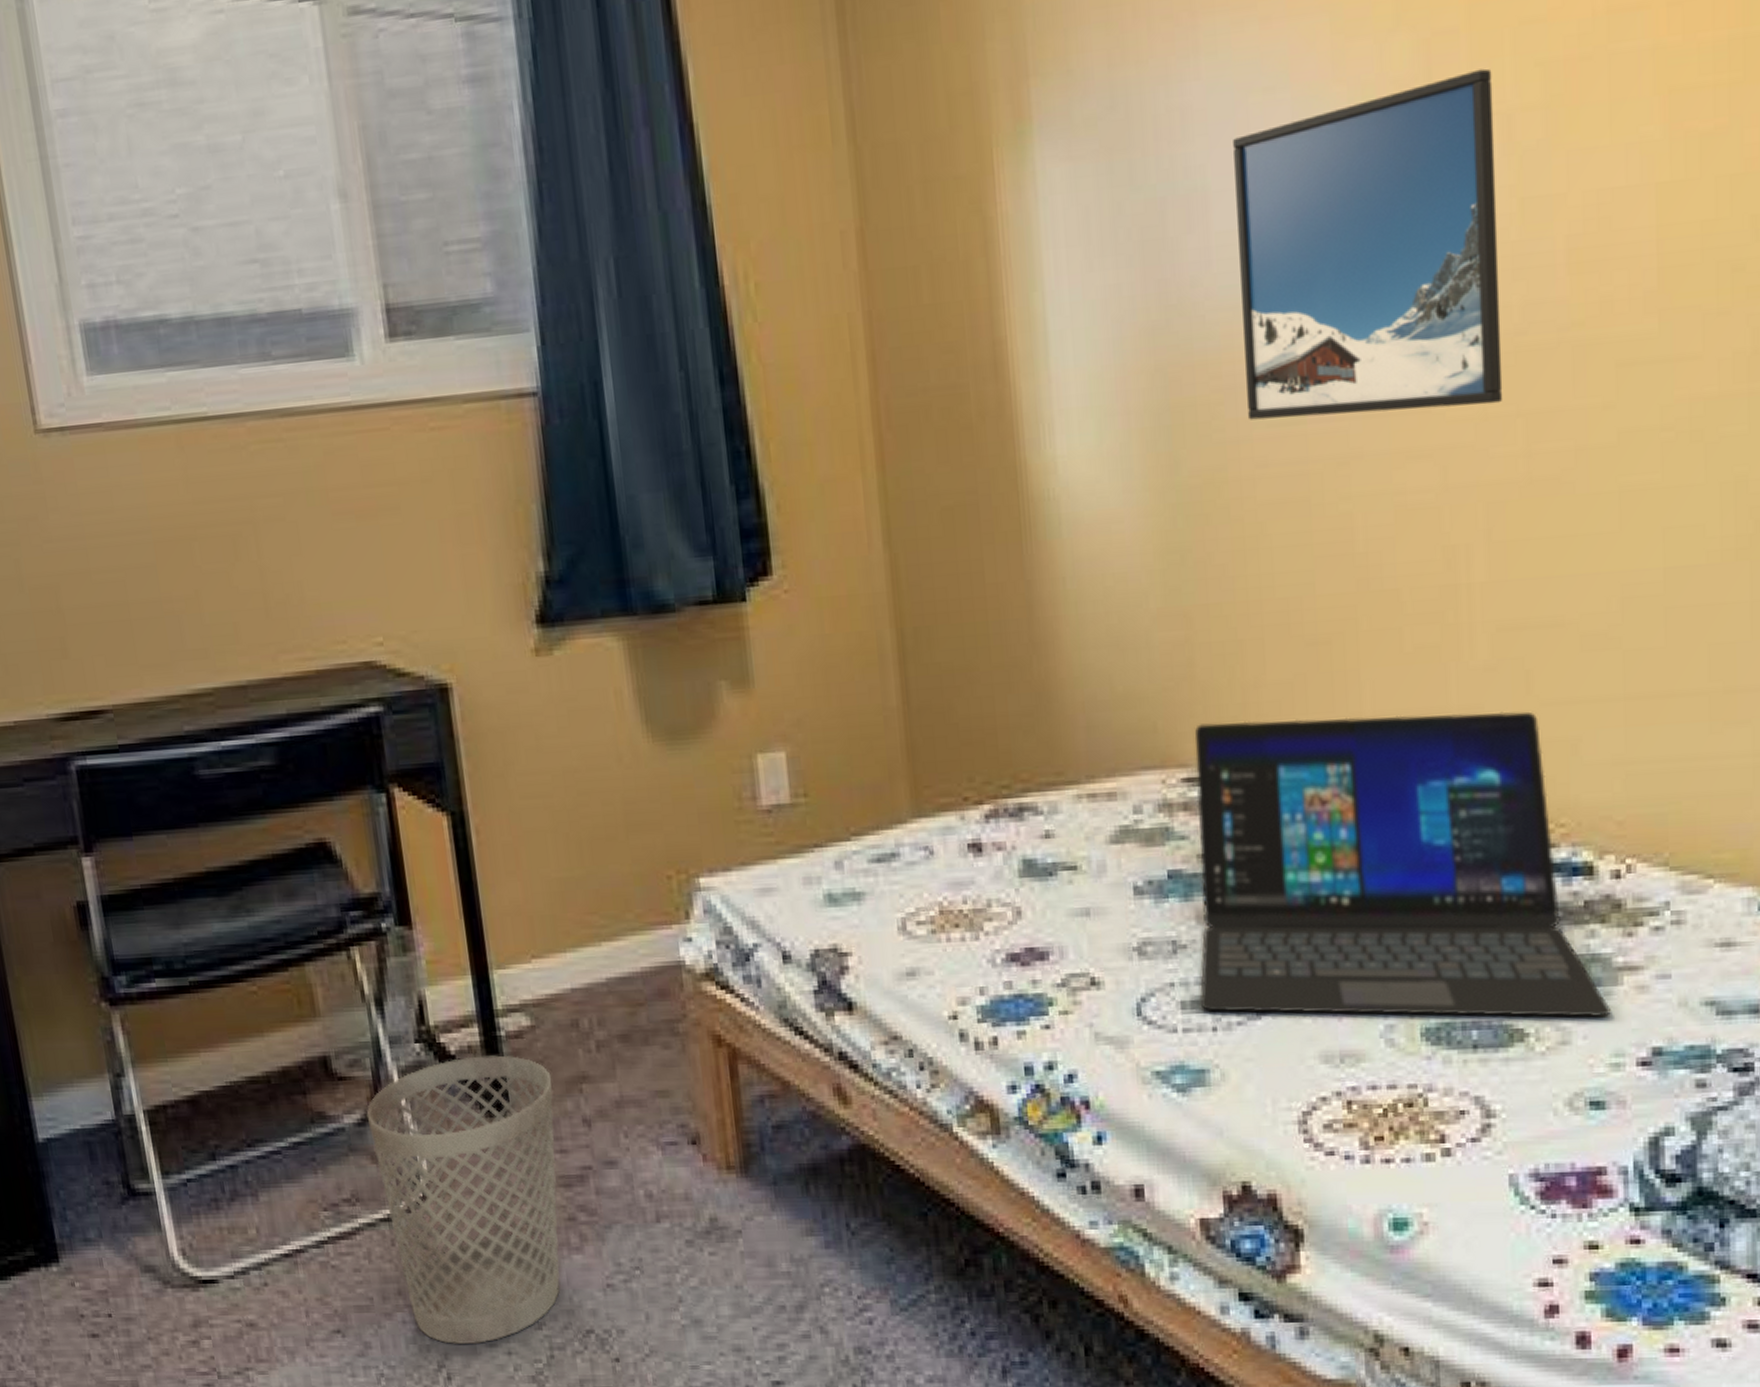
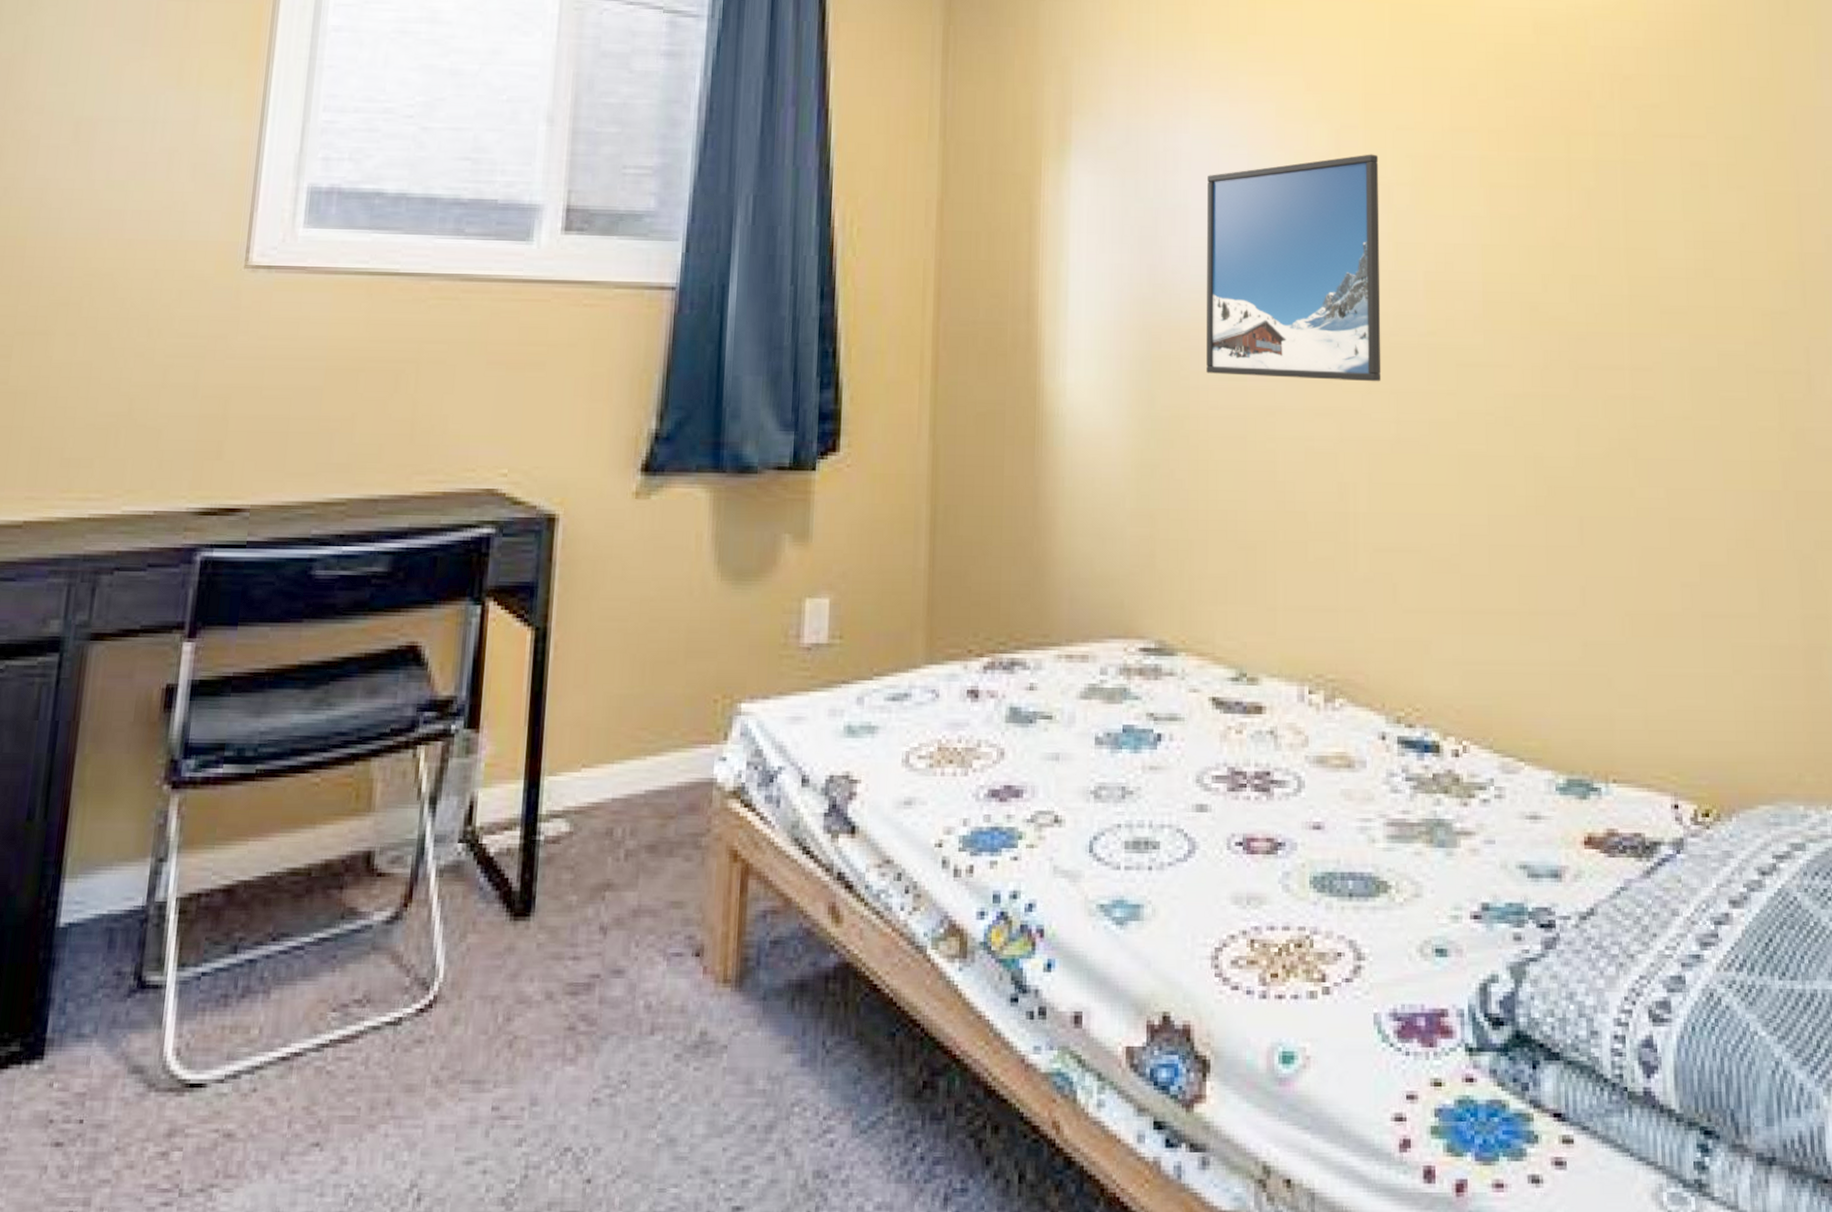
wastebasket: present [366,1055,561,1344] -> none [395,859,579,1161]
laptop: present [1194,711,1611,1018] -> none [1140,604,1451,875]

